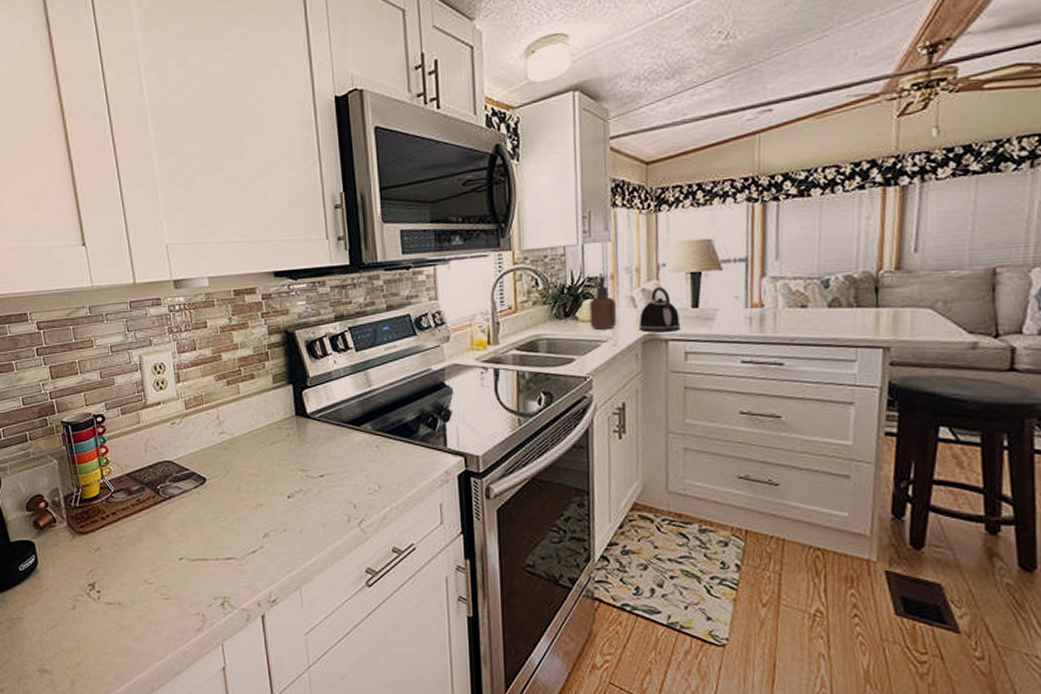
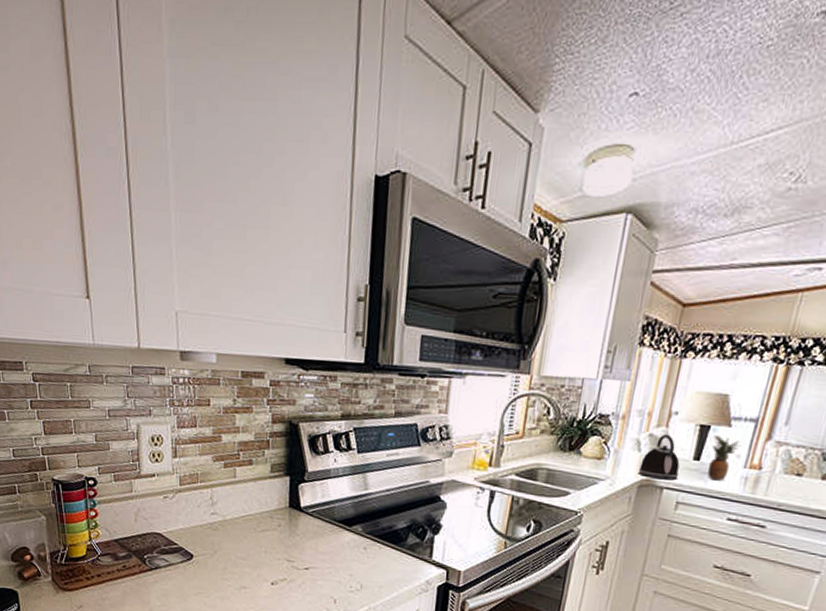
soap dispenser: present [589,276,616,330] -> none [592,415,622,469]
fruit: none [707,280,736,325] -> present [707,435,741,481]

